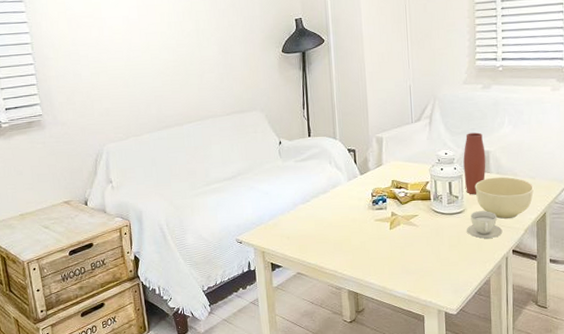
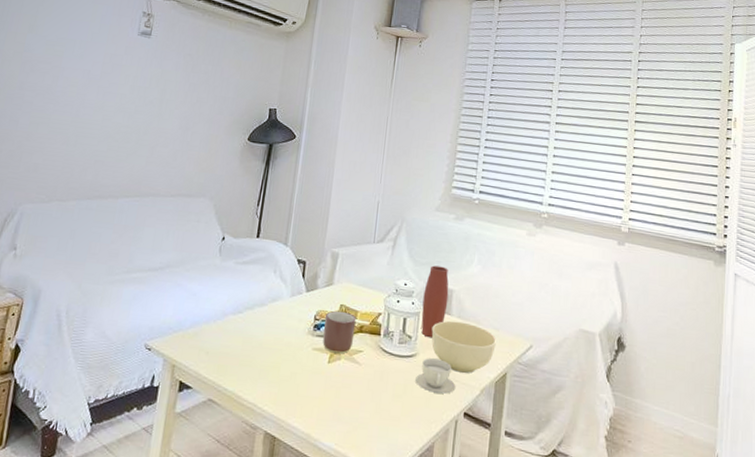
mug: none [380,185,409,221] -> present [323,310,356,354]

